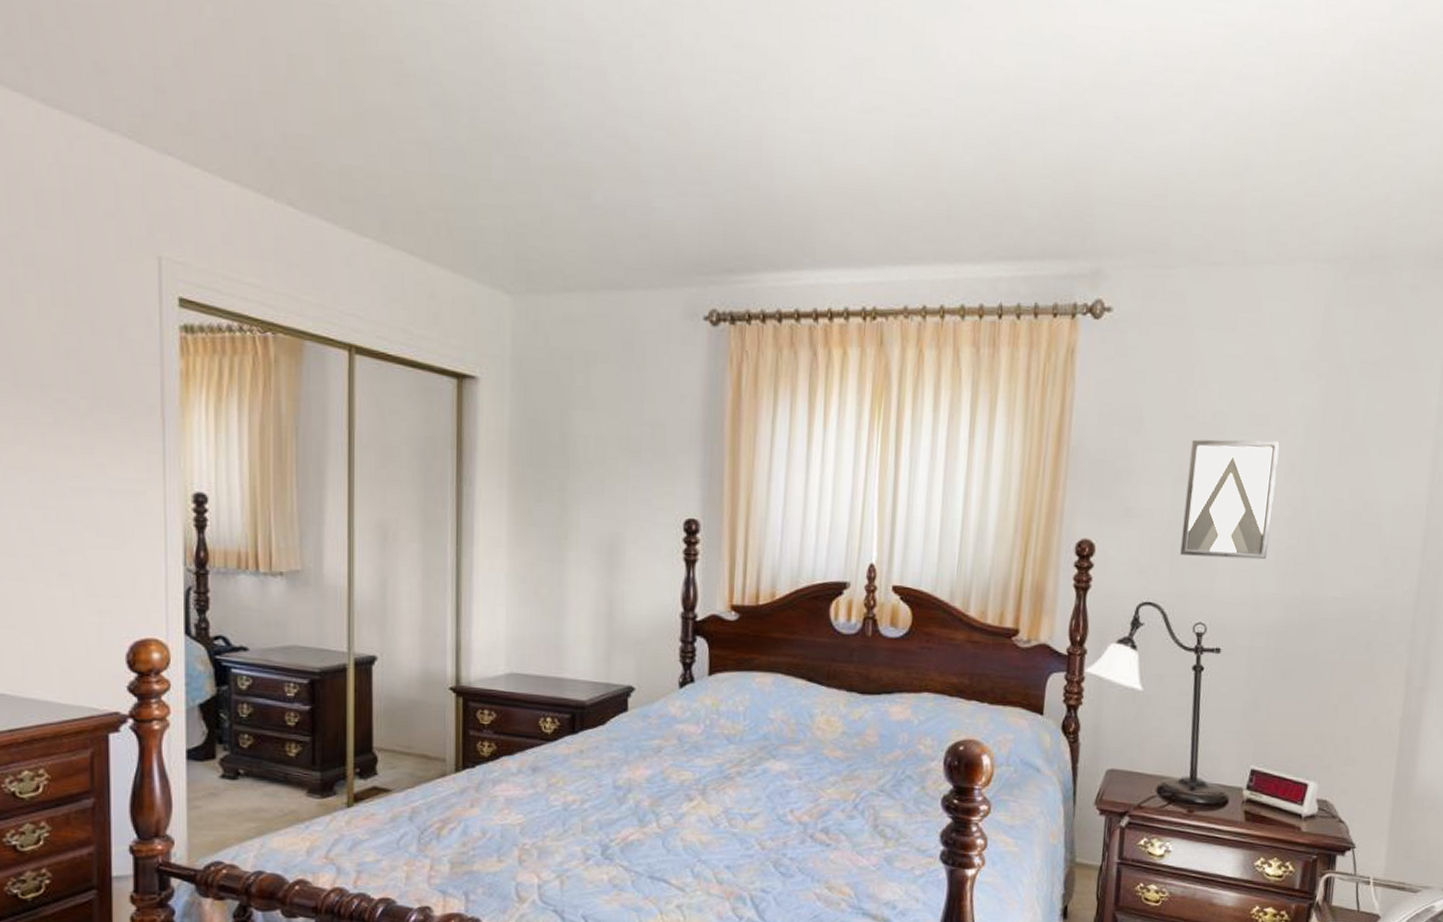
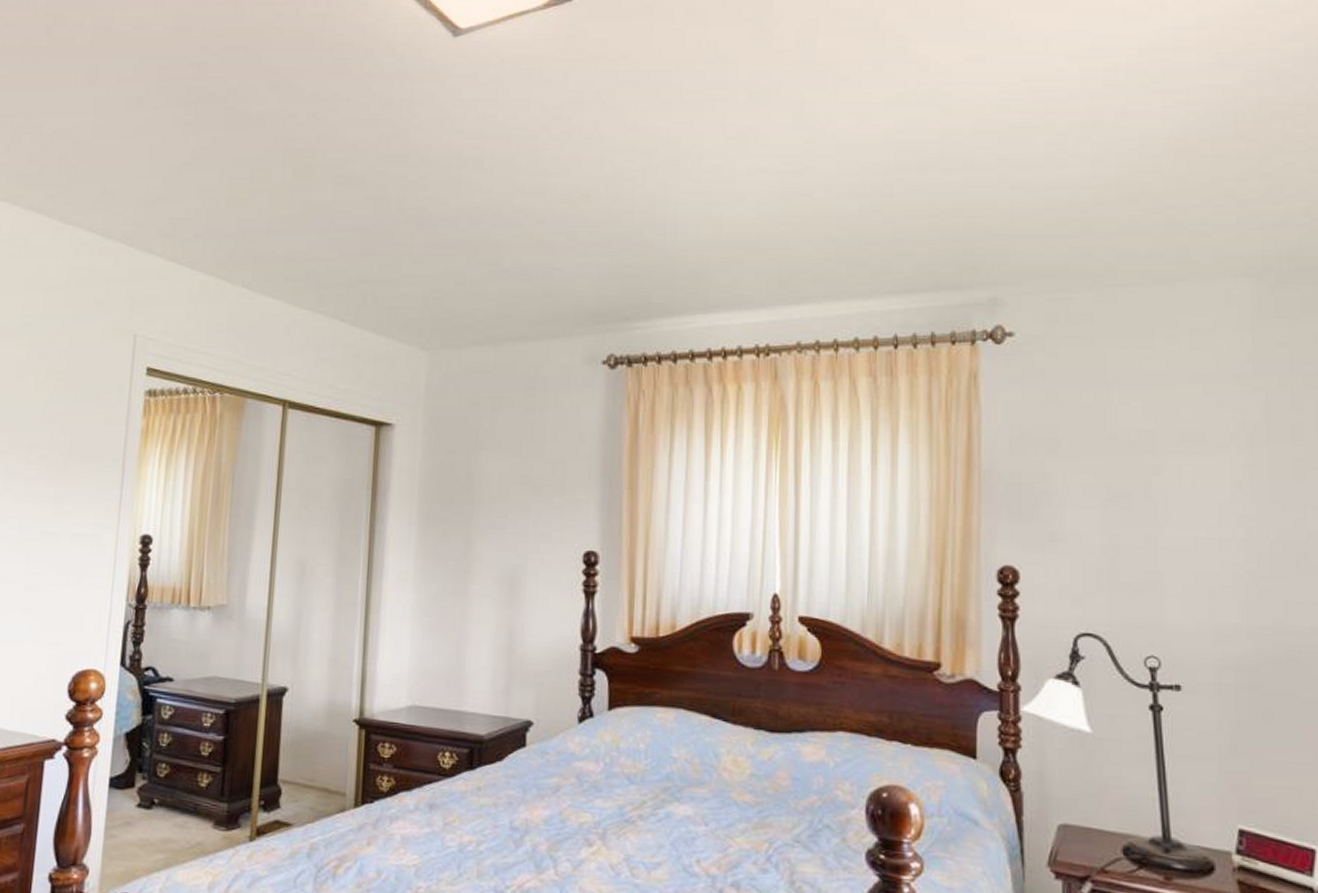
wall art: present [1180,439,1280,560] -> none [1117,457,1223,586]

